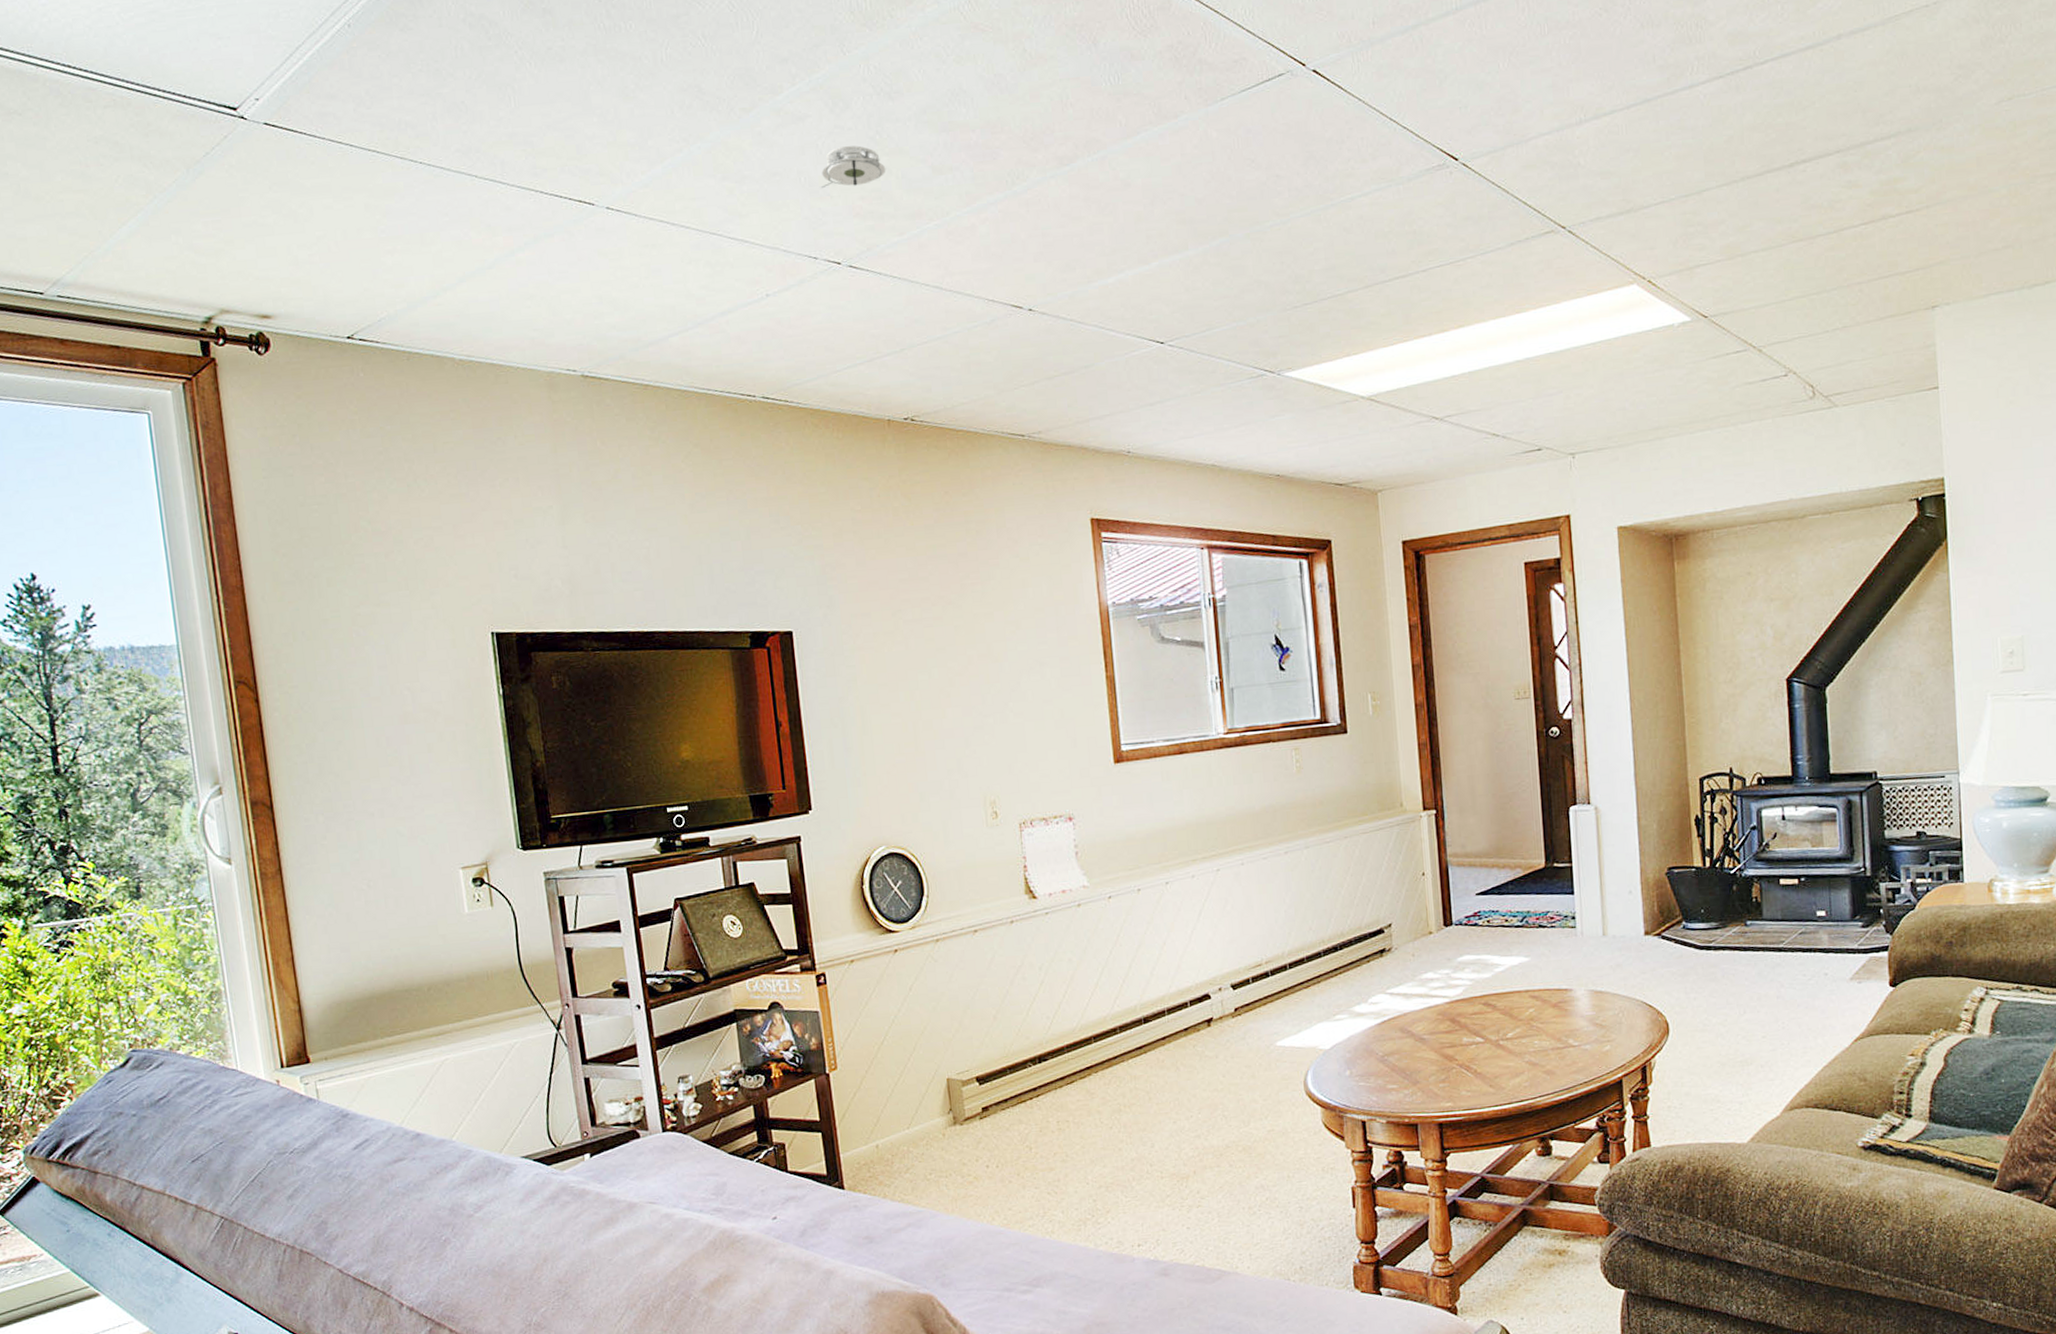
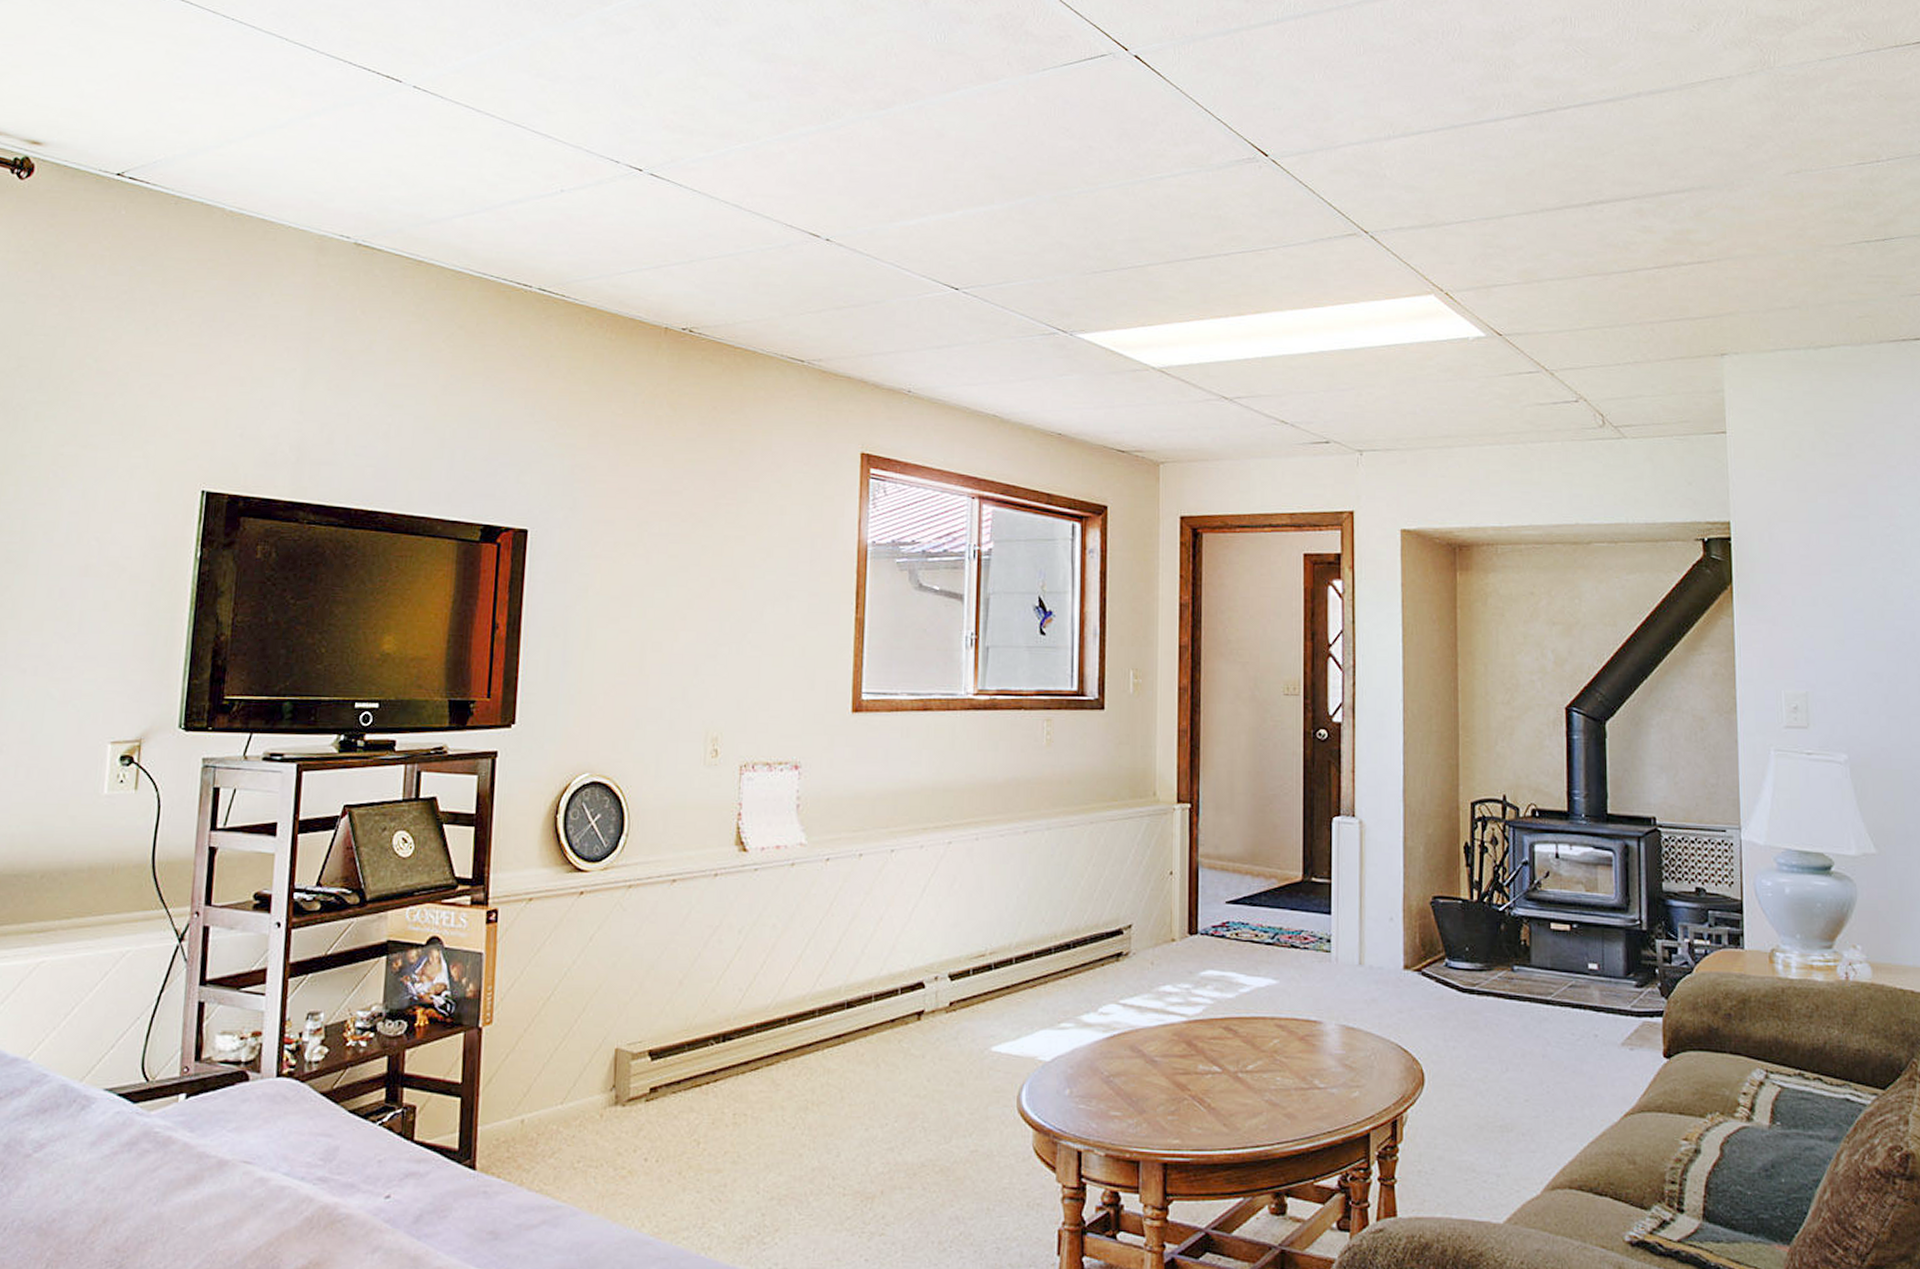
smoke detector: present [821,145,886,189] -> none [635,62,703,100]

